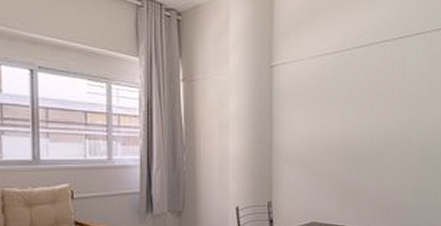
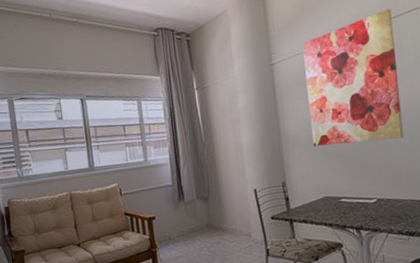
wall art: none [305,27,400,167] -> present [303,8,404,146]

